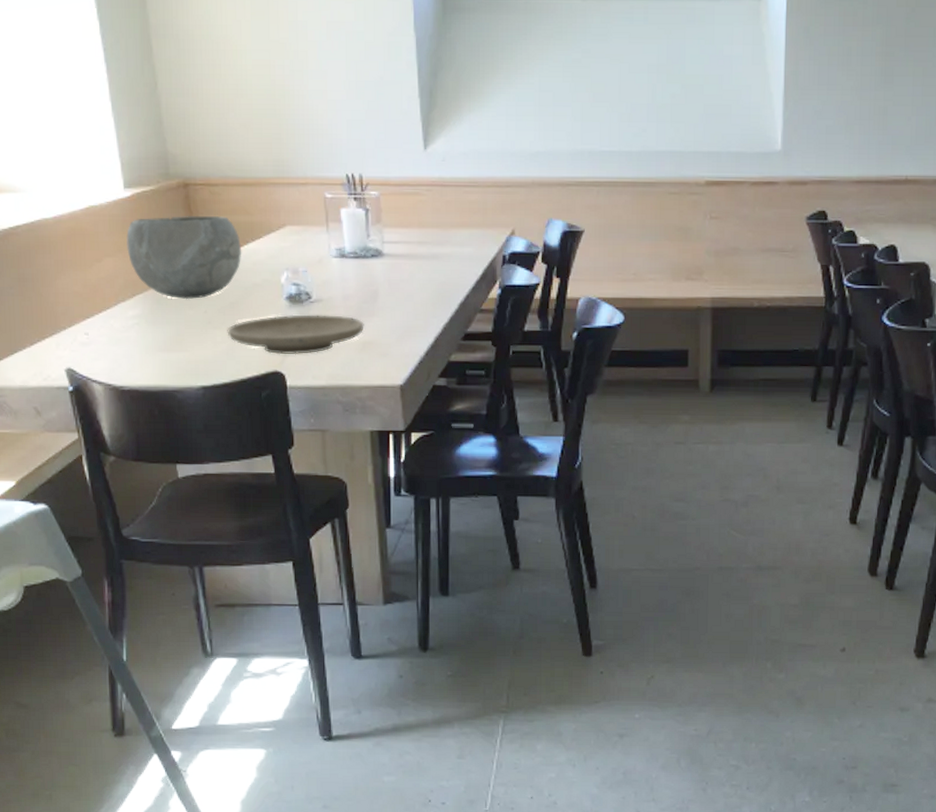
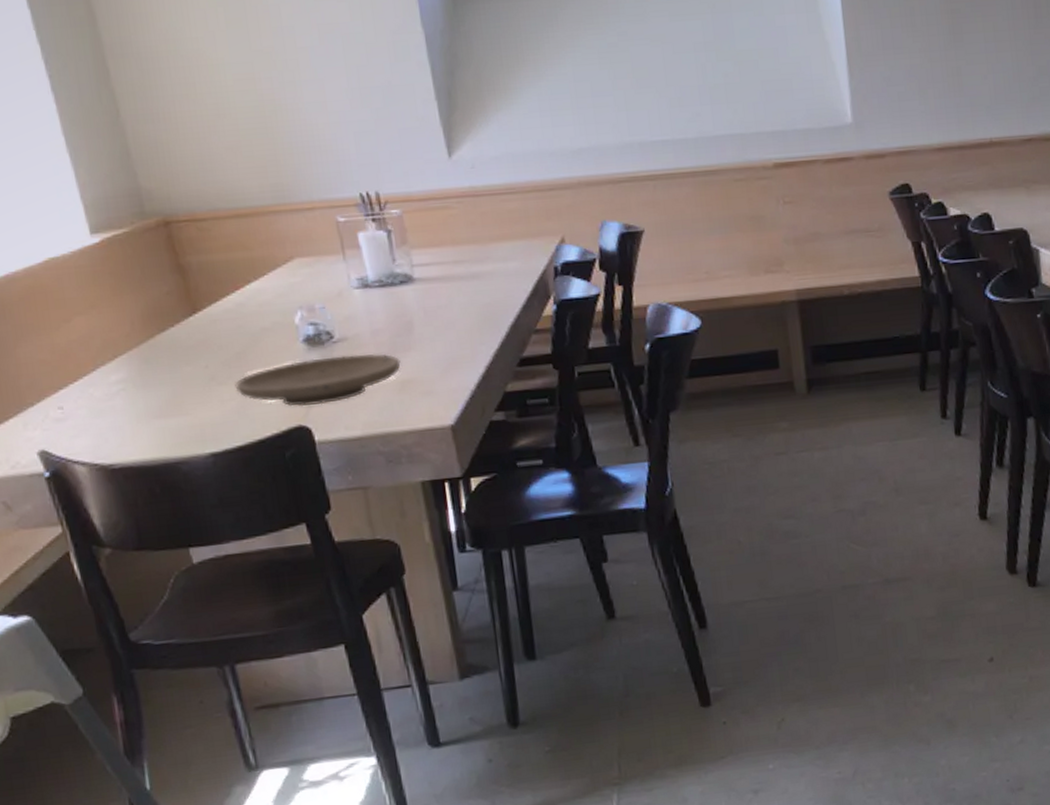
bowl: present [126,216,242,300] -> none [99,255,244,355]

